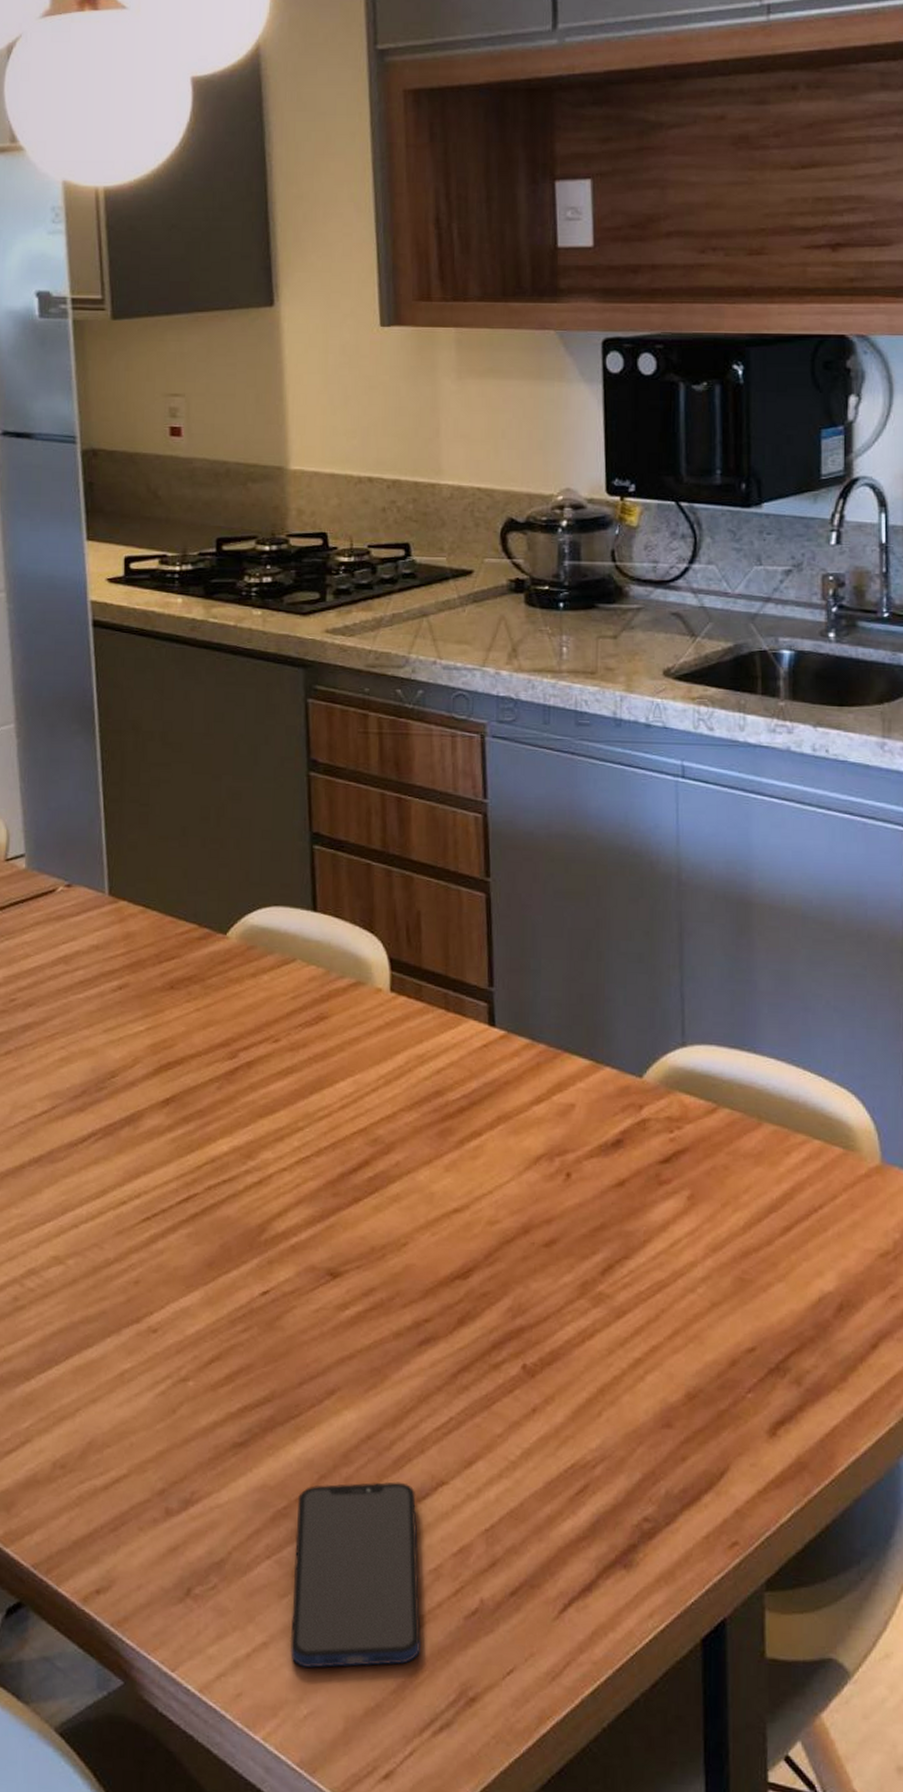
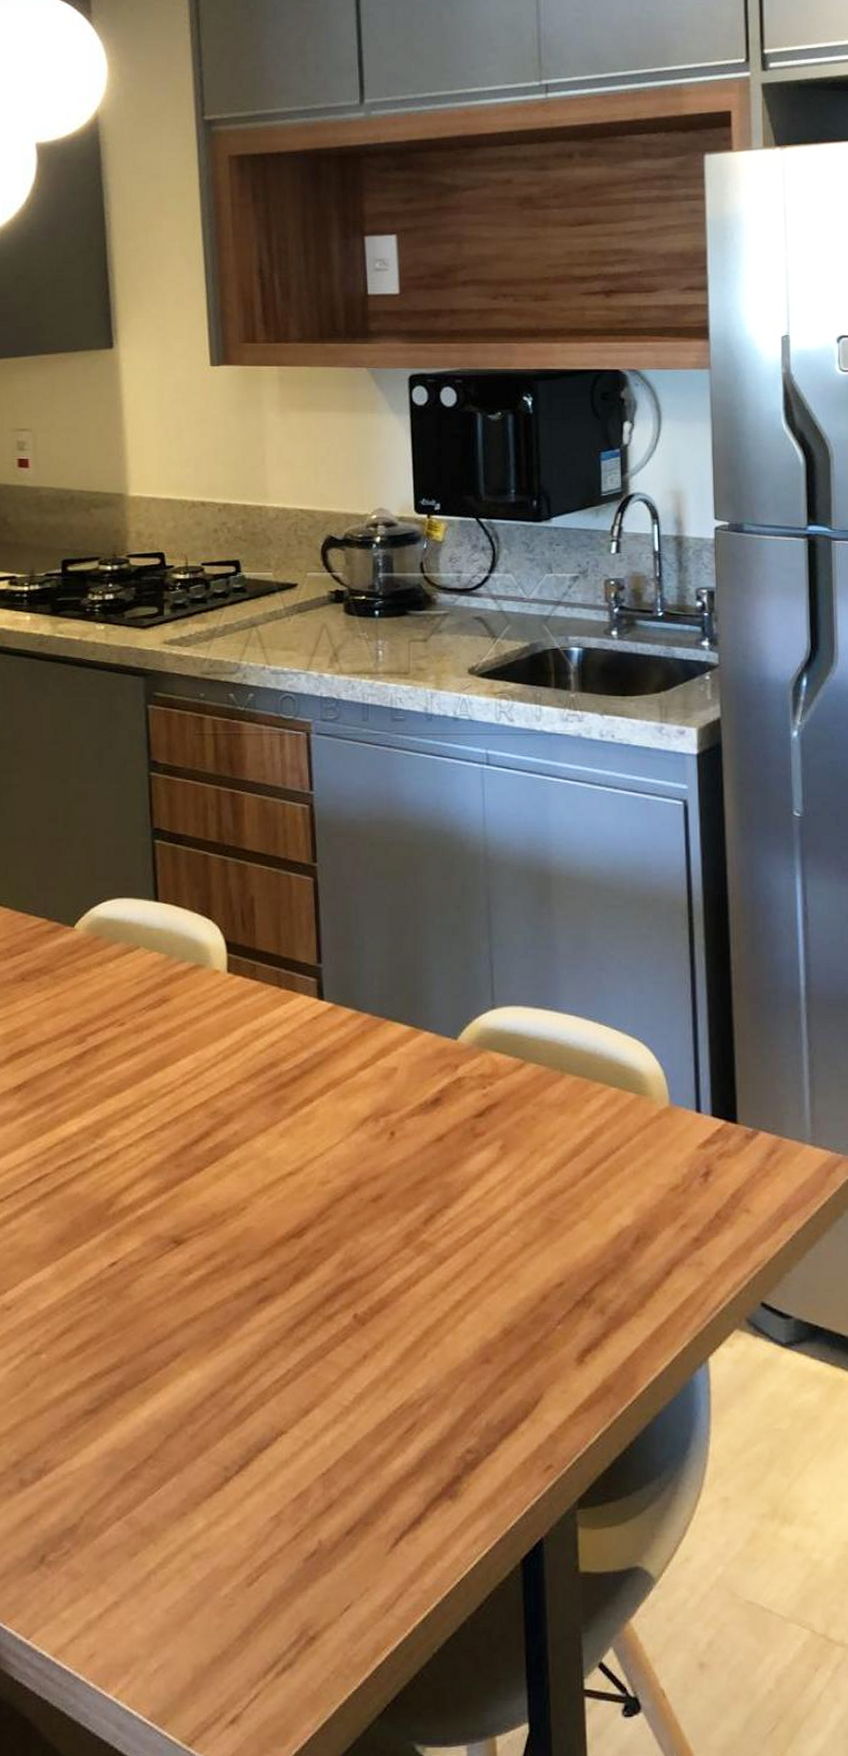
smartphone: present [290,1481,422,1668] -> none [140,1435,264,1623]

